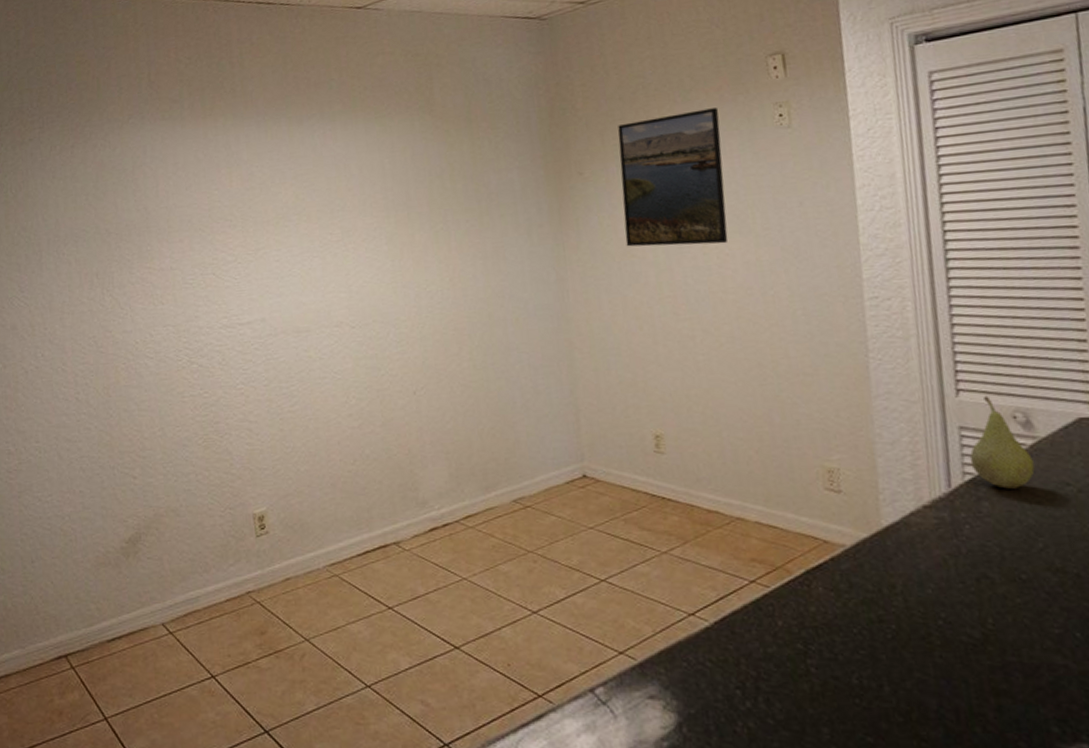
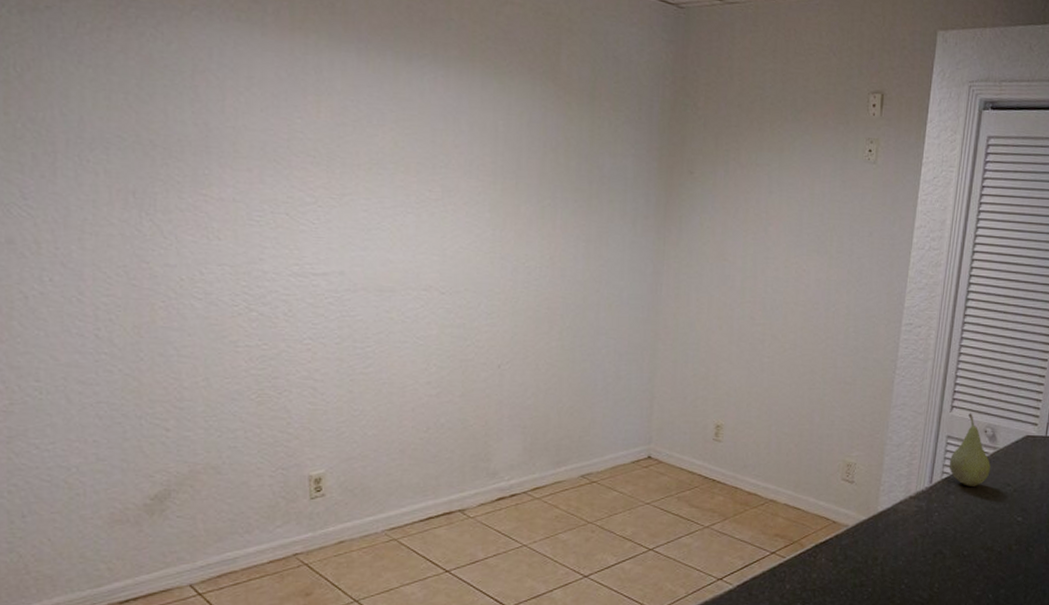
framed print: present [618,108,729,247] -> none [721,131,821,260]

